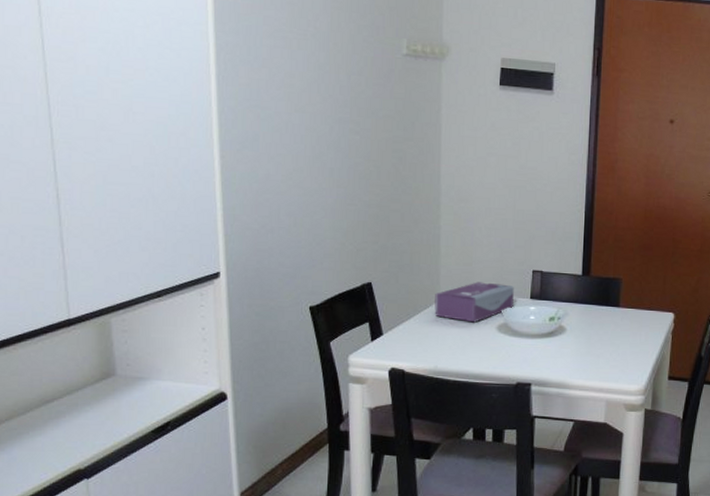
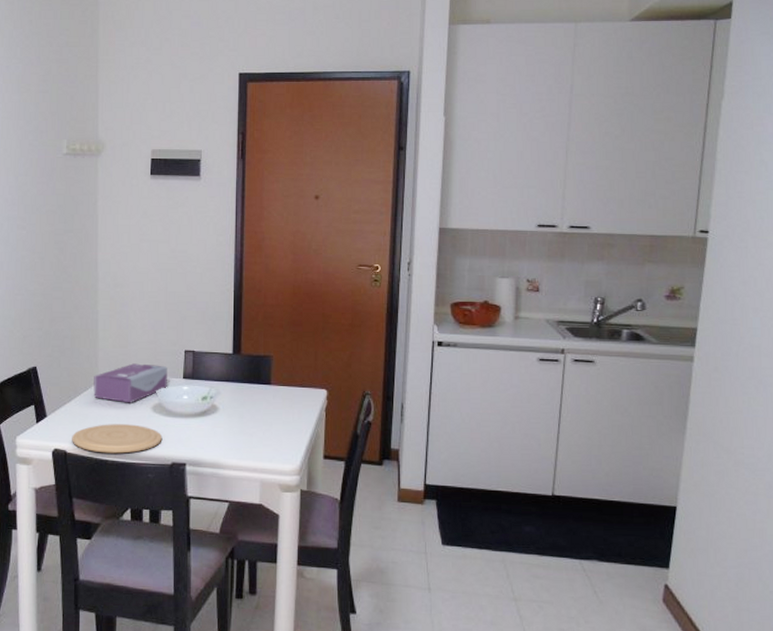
plate: none [410,343,508,373] -> present [72,424,163,454]

